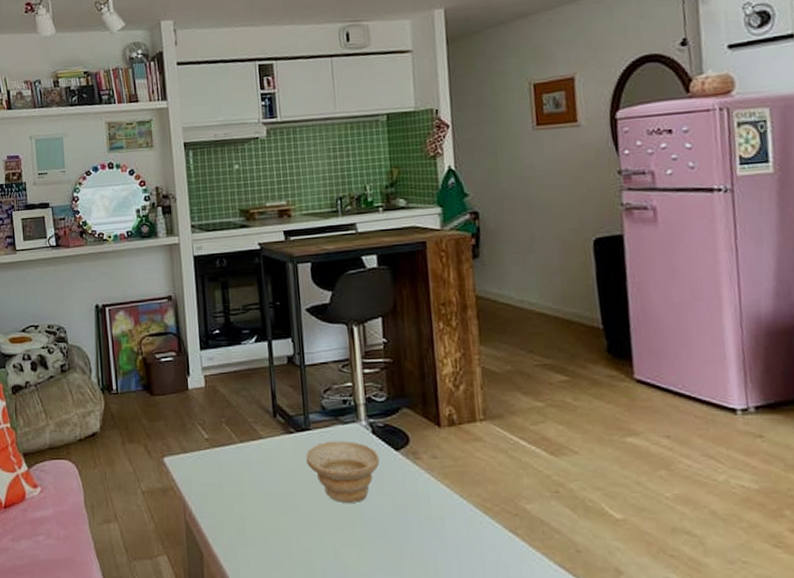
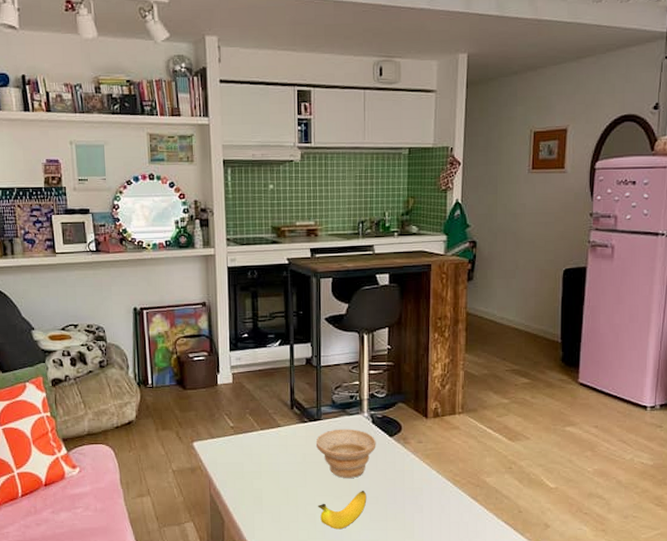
banana: none [314,519,374,570] -> present [318,491,367,530]

